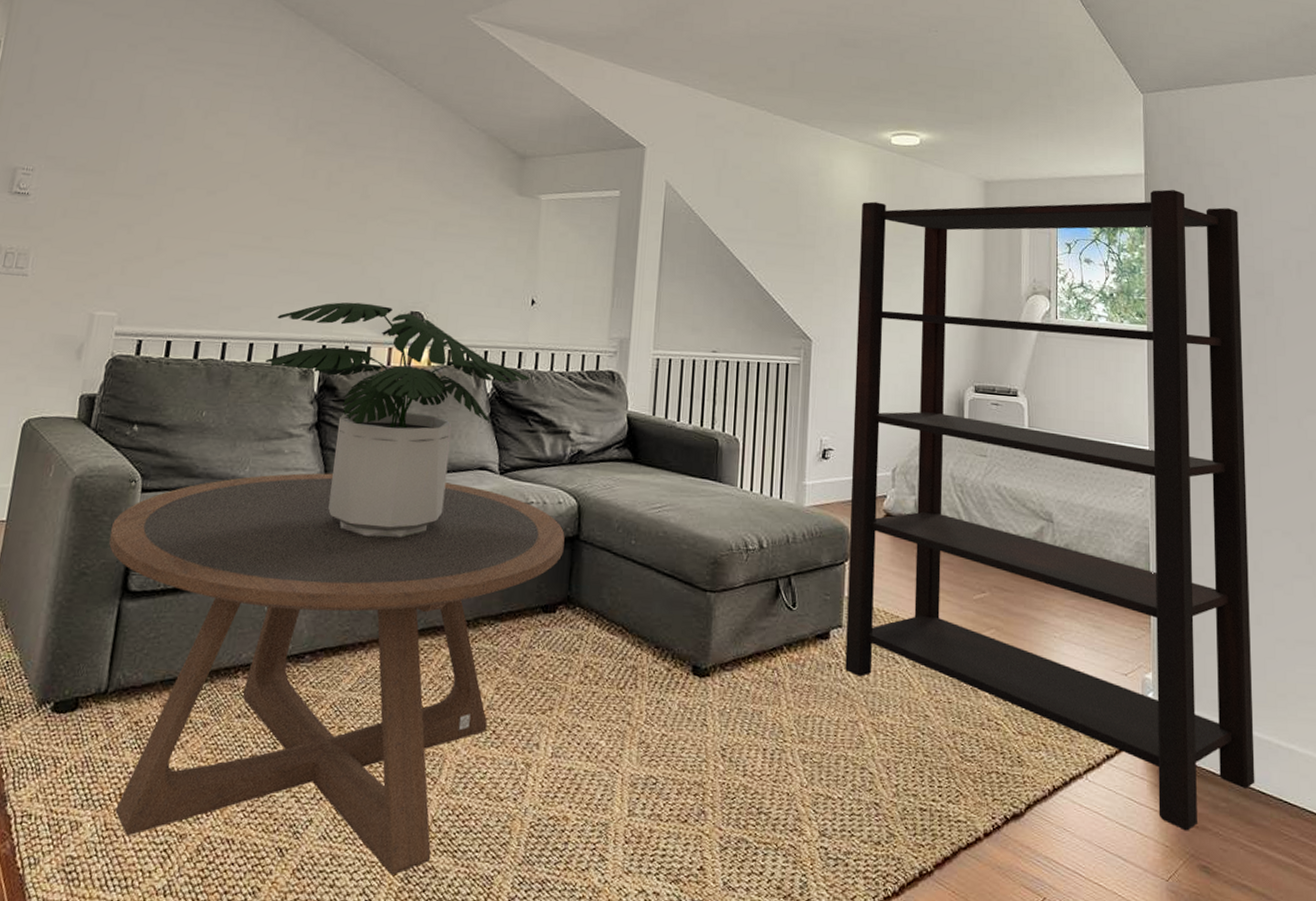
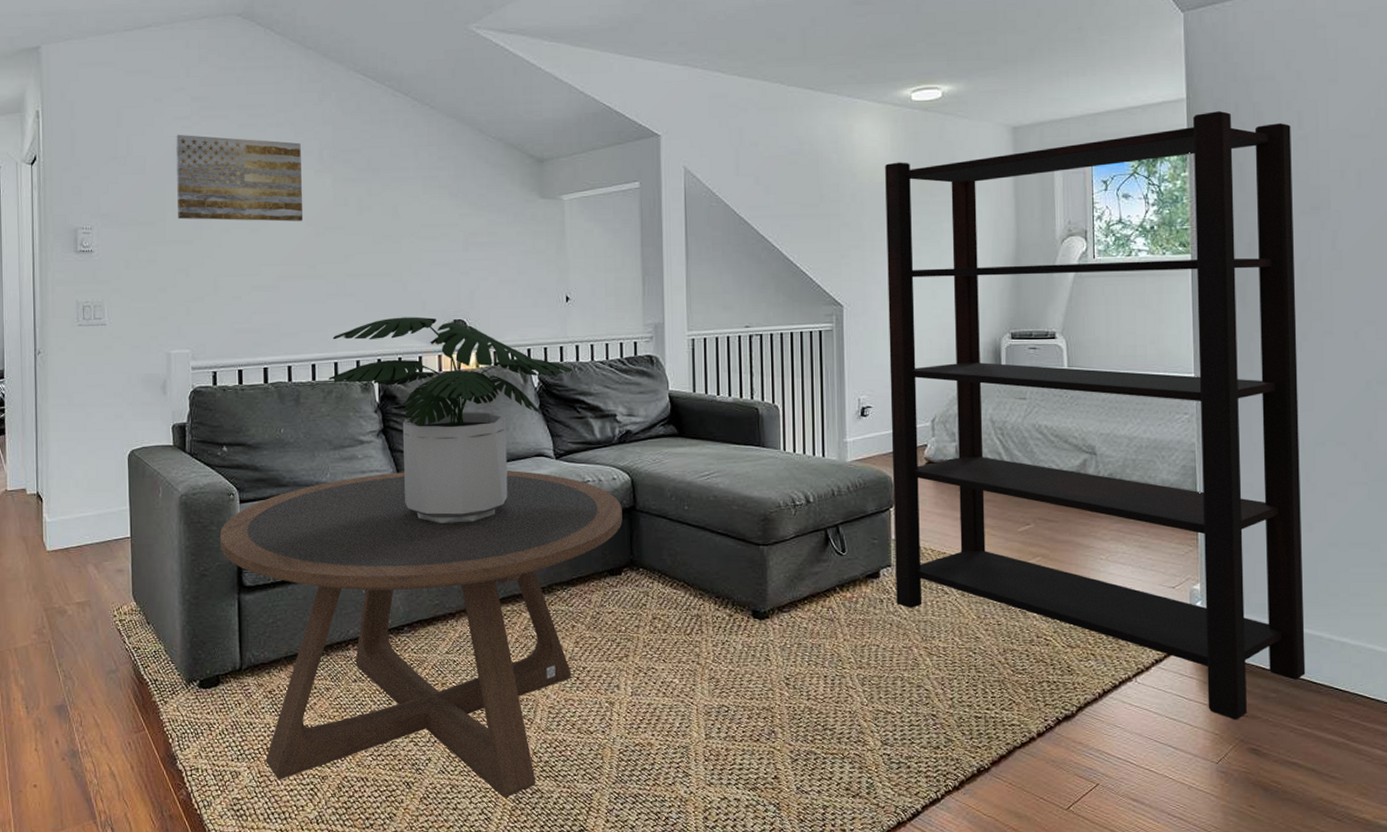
wall art: none [131,83,277,189] -> present [175,134,302,222]

